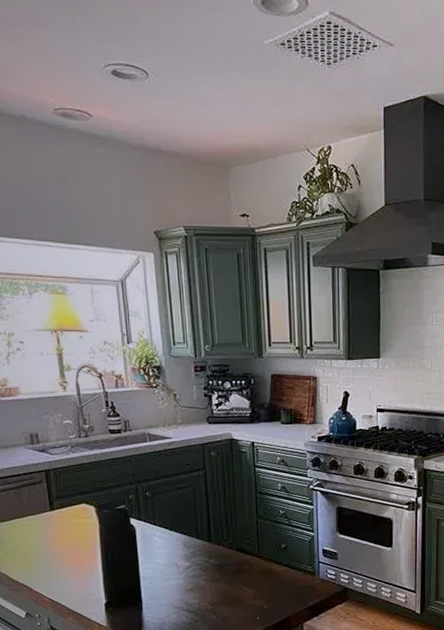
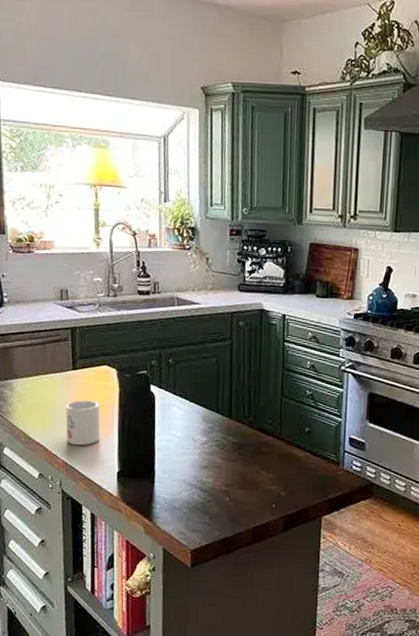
mug: none [47,538,84,582] -> present [66,399,100,445]

